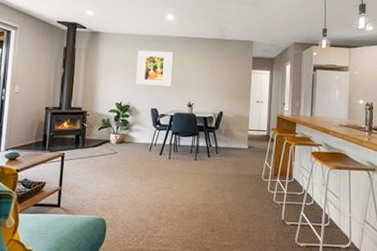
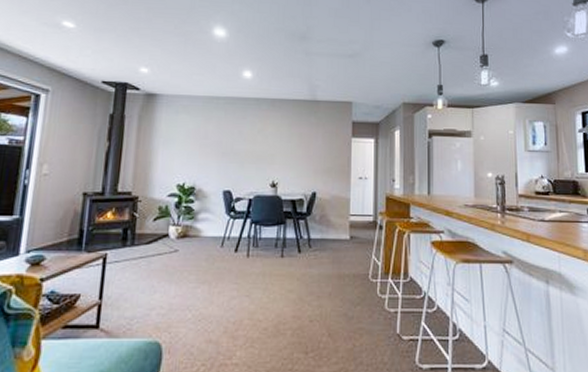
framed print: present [135,50,173,86] -> none [203,116,251,161]

